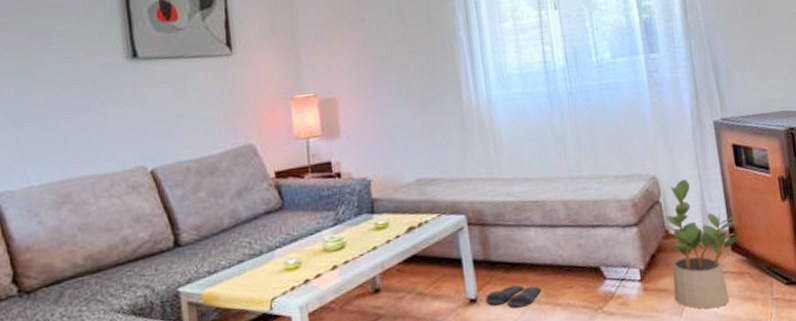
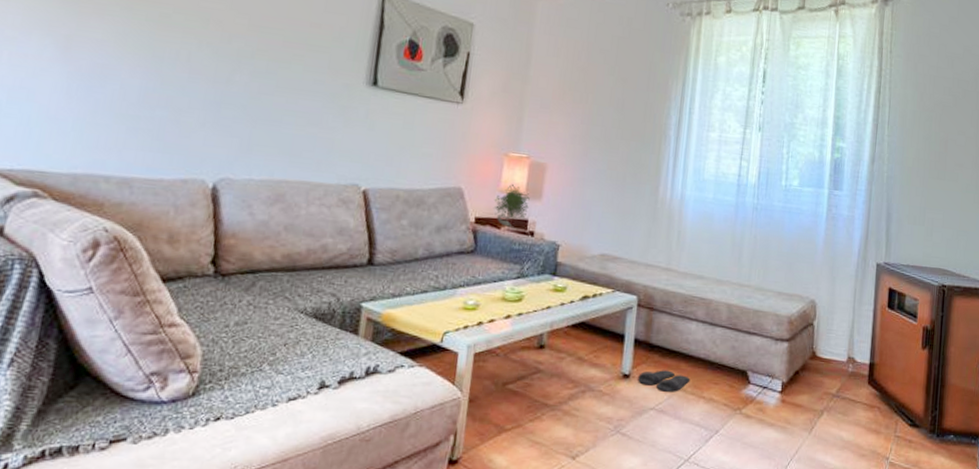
plant: none [290,127,329,176] -> present [494,183,530,230]
potted plant: present [666,179,738,309] -> none [807,309,877,433]

